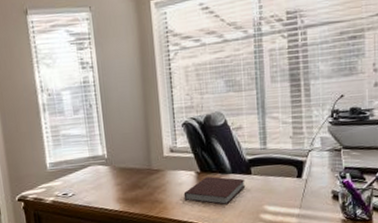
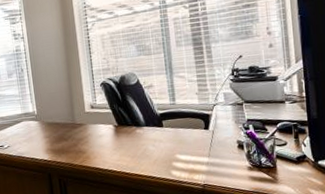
notebook: present [183,176,246,205] -> none [104,129,158,155]

